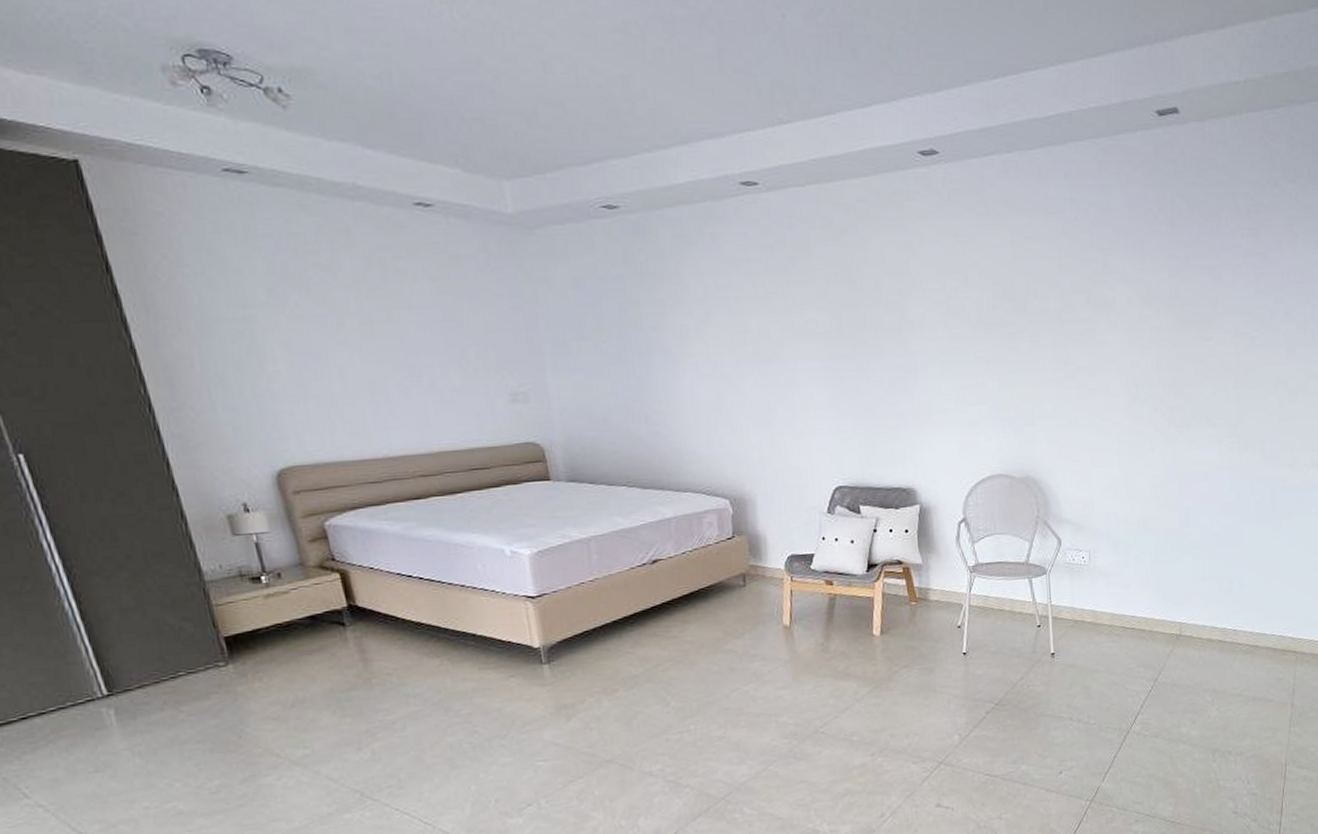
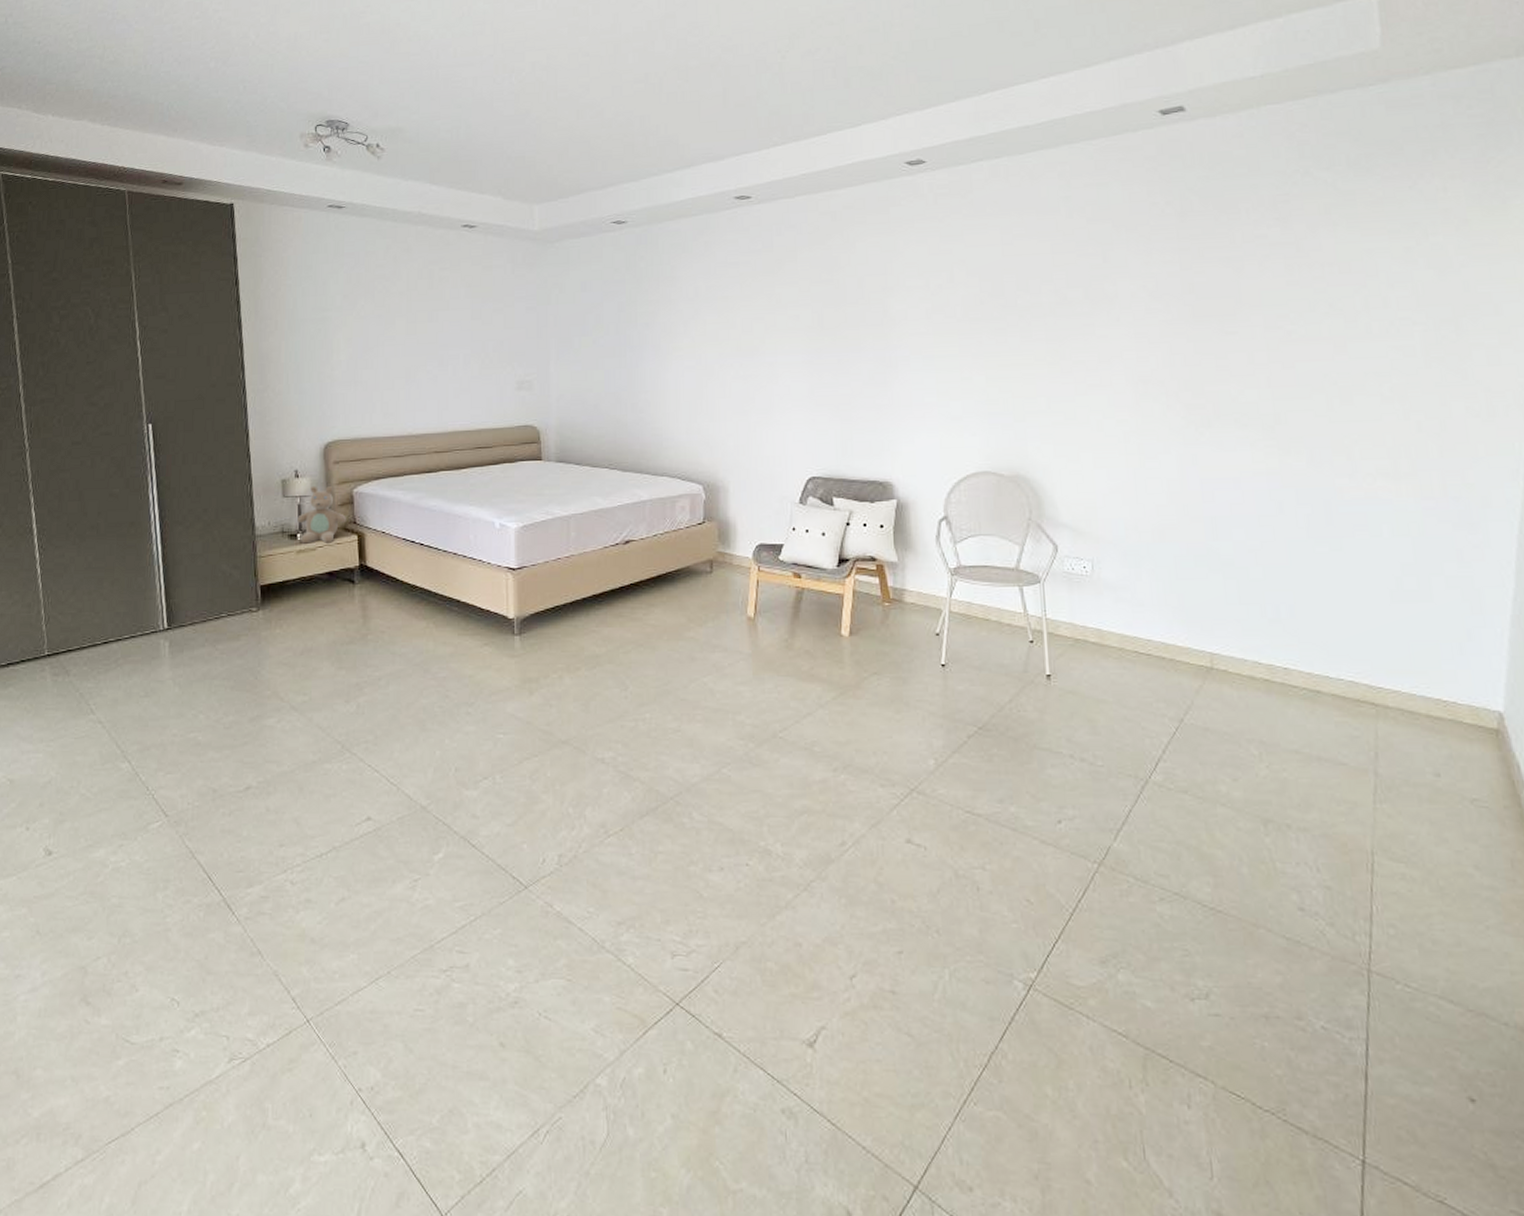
teddy bear: none [257,520,323,588] -> present [297,485,347,545]

